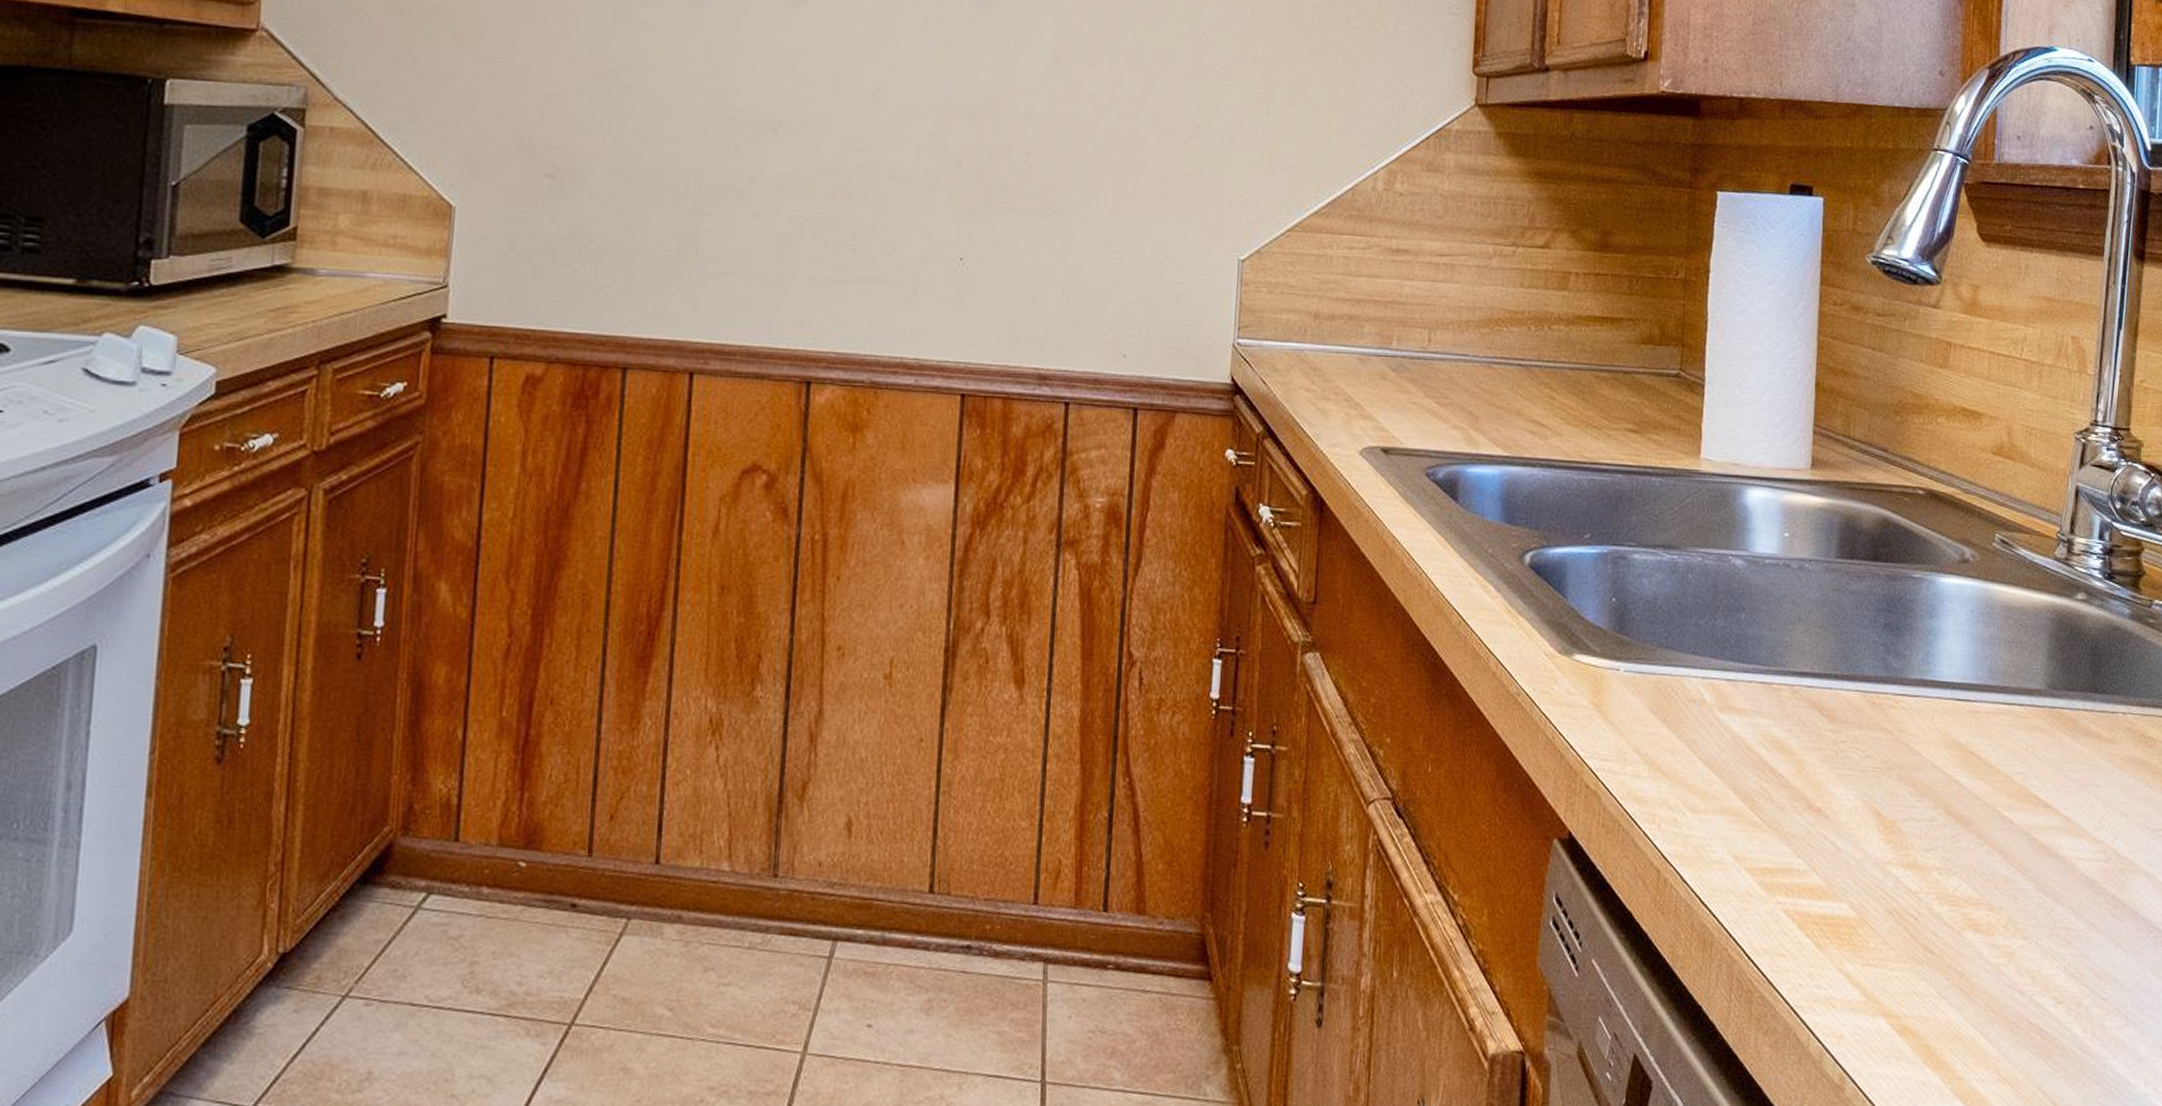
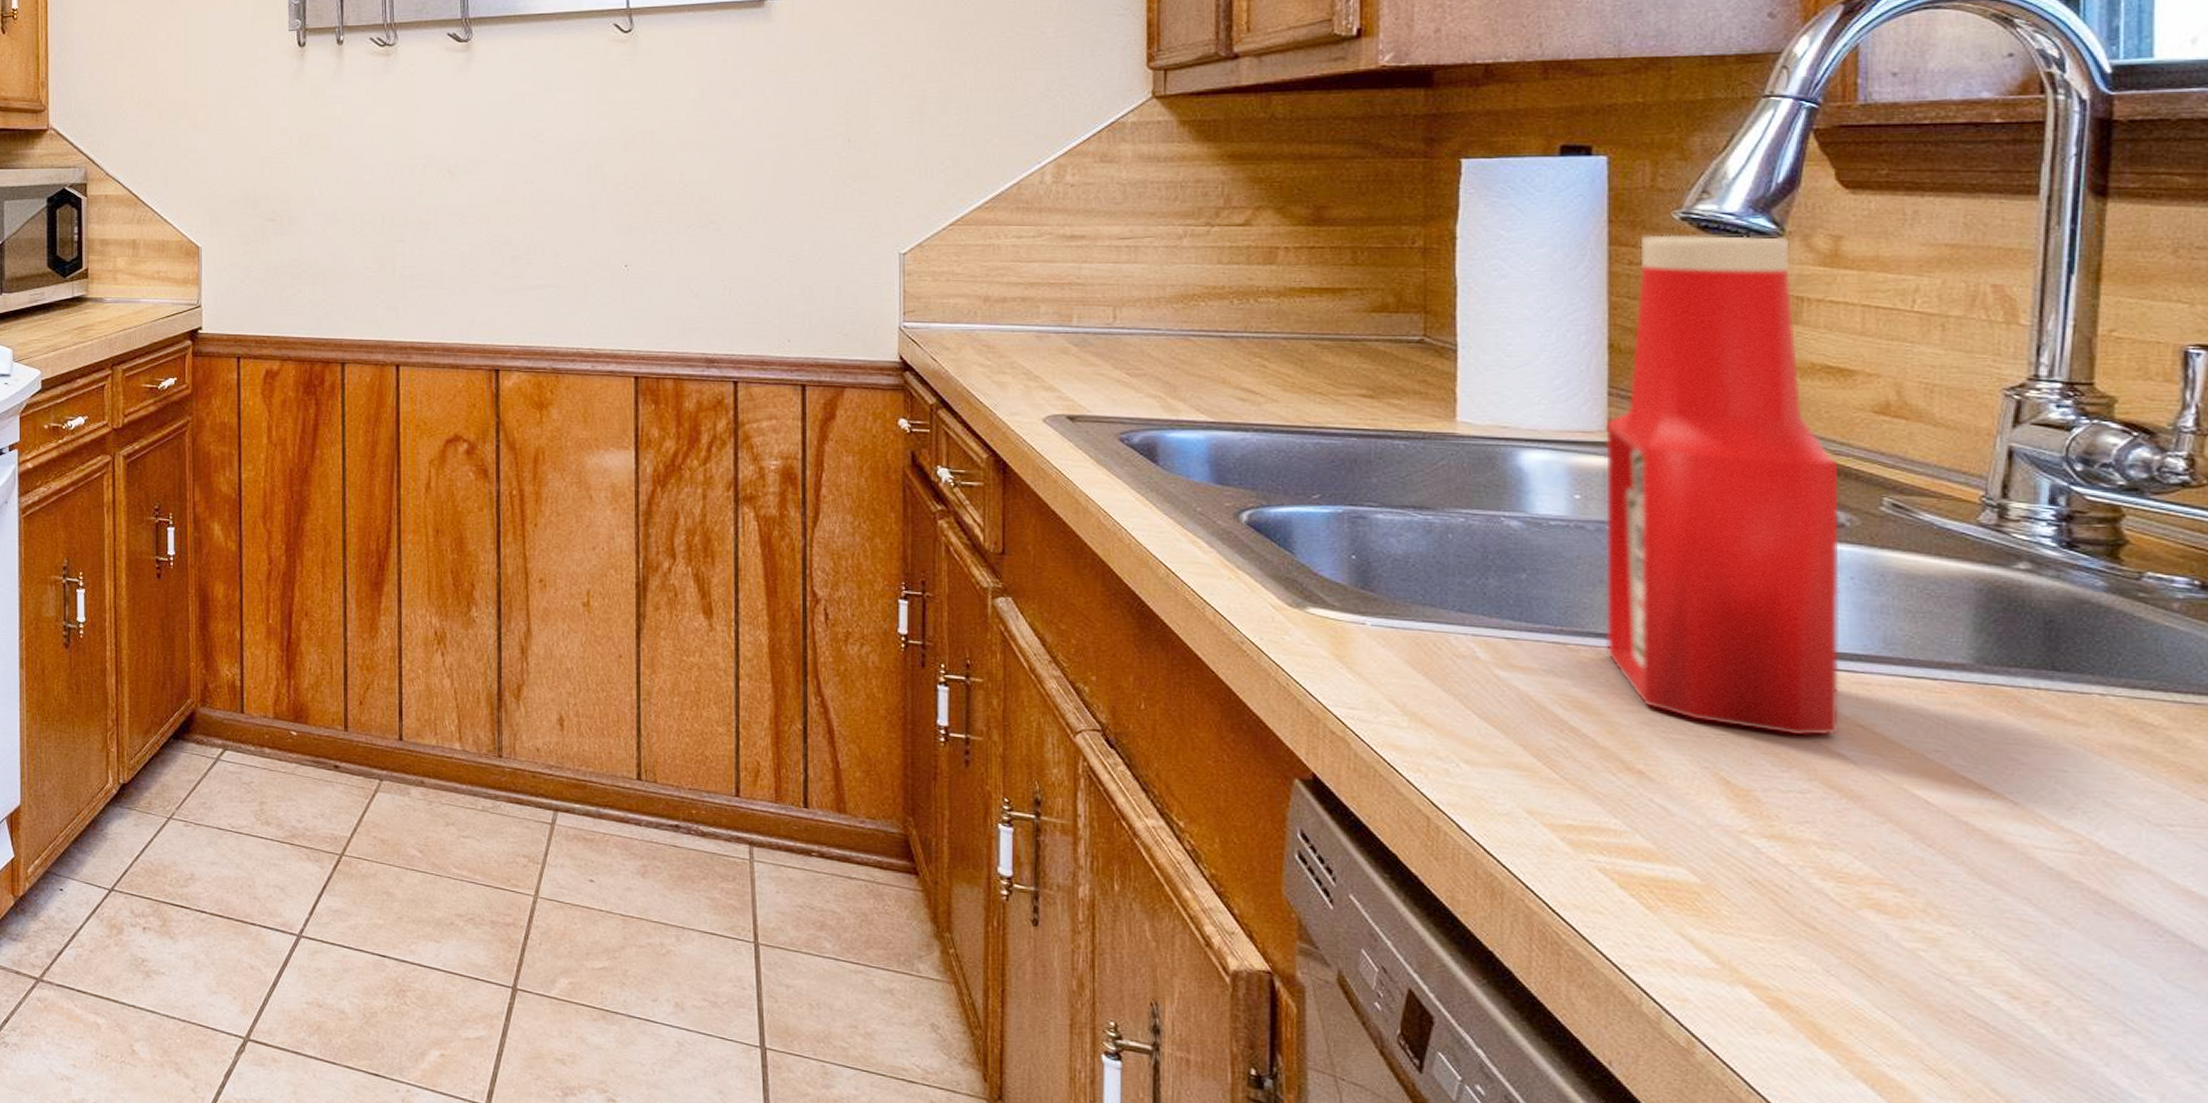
ketchup bottle: none [1799,277,1967,765] -> present [1604,234,1840,736]

